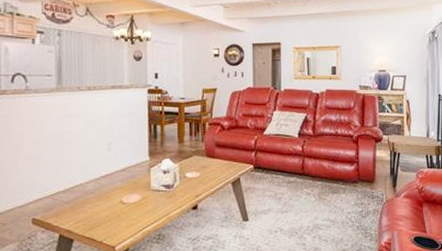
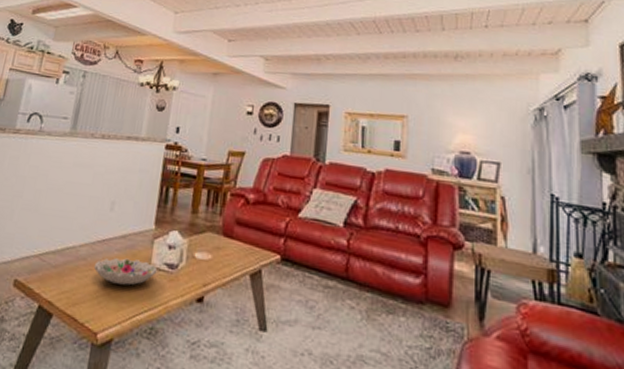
decorative bowl: none [102,186,157,207] -> present [93,258,158,286]

